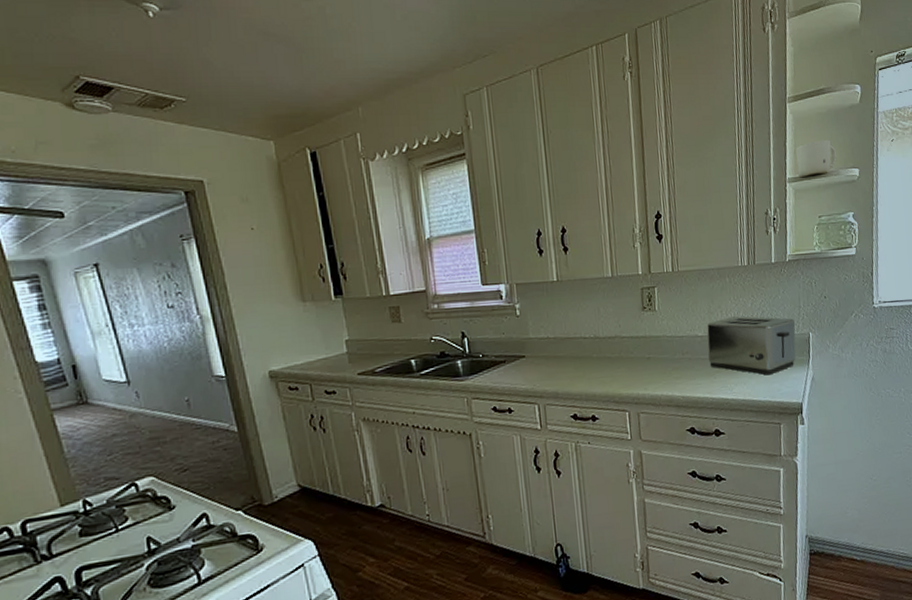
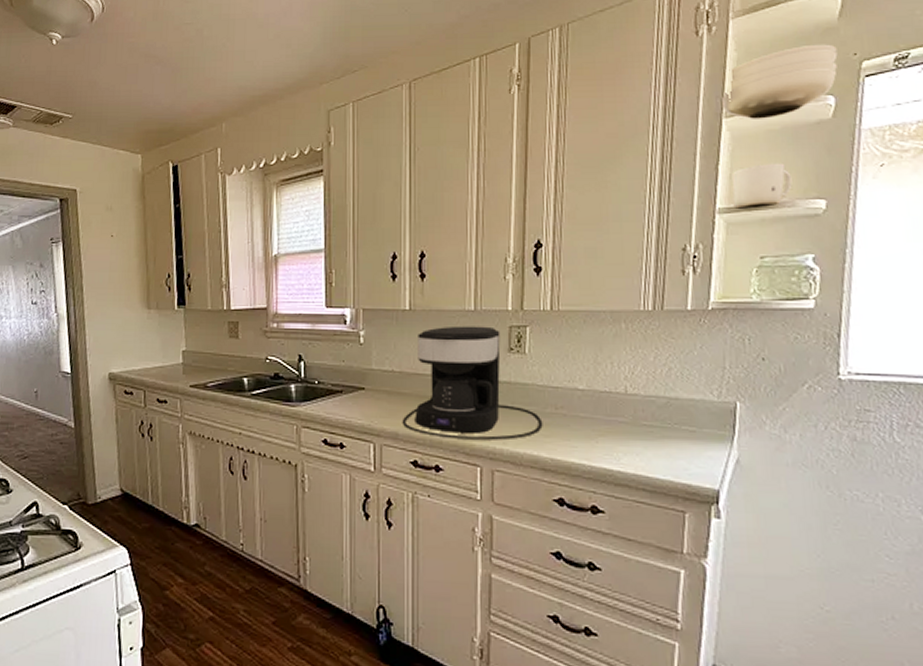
coffee maker: none [560,290,674,391] -> present [402,326,543,440]
toaster: present [707,316,796,375] -> none [590,371,716,449]
bowl: none [785,42,861,104] -> present [722,44,838,119]

